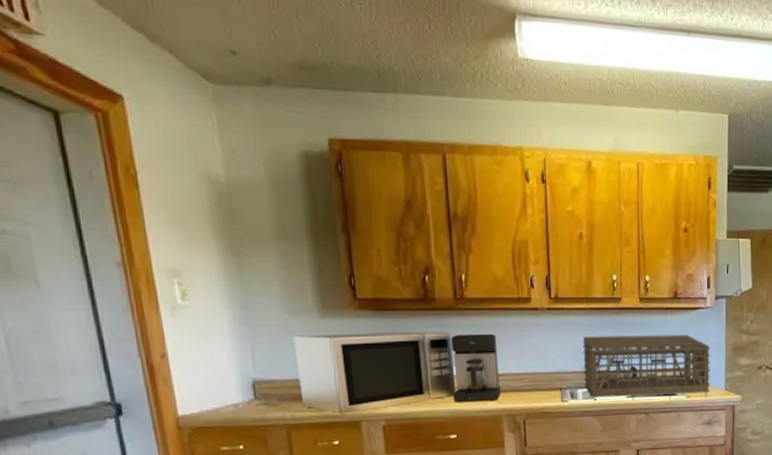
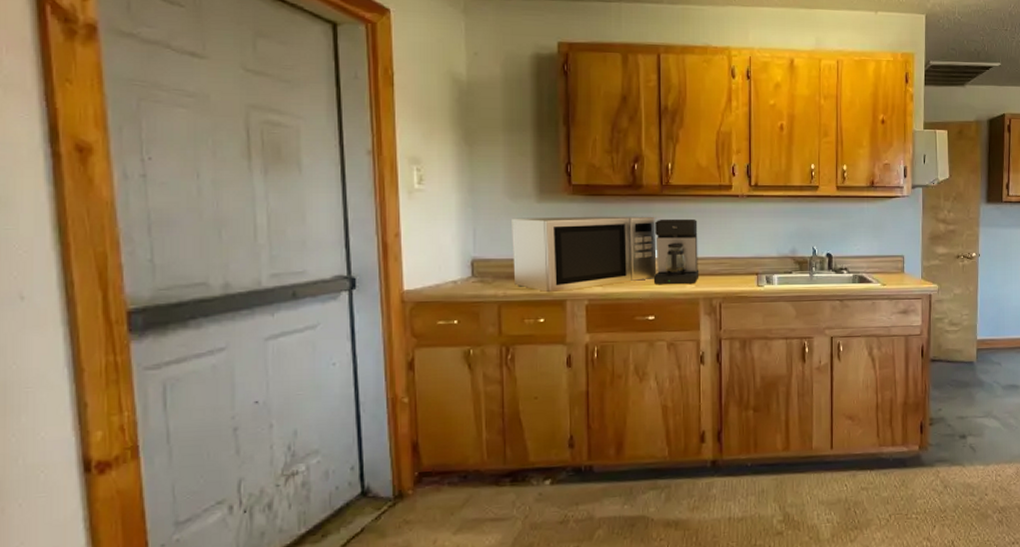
dish rack: present [582,334,711,401] -> none [780,222,907,288]

